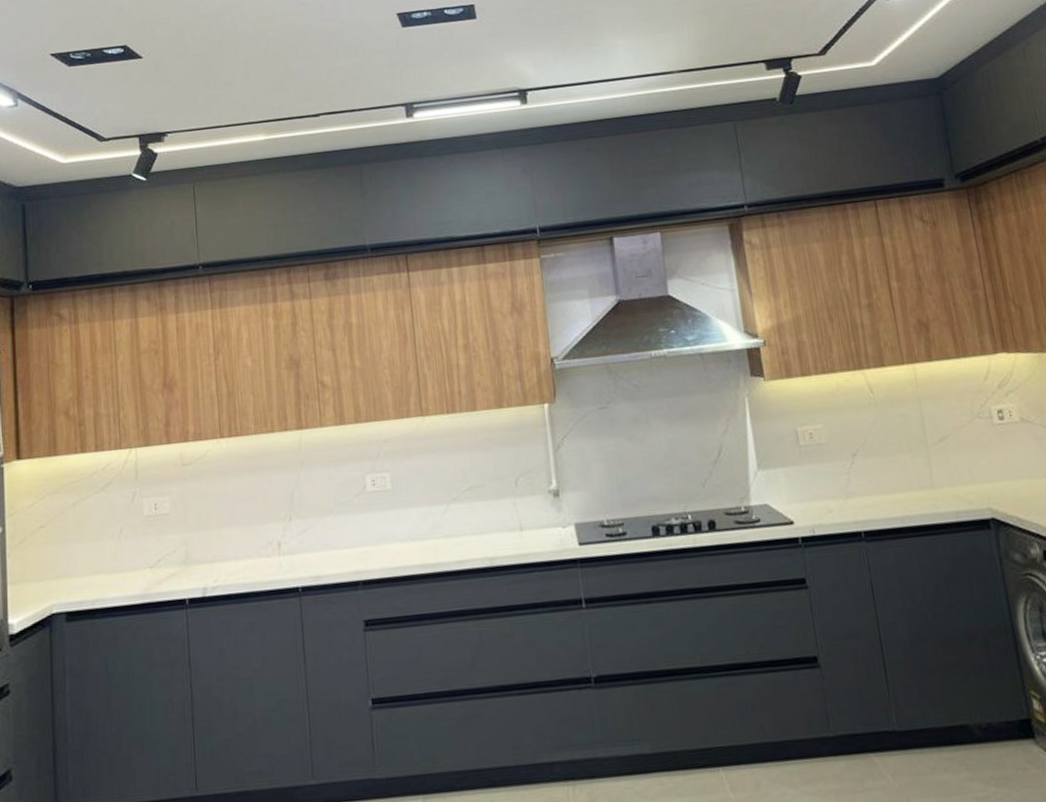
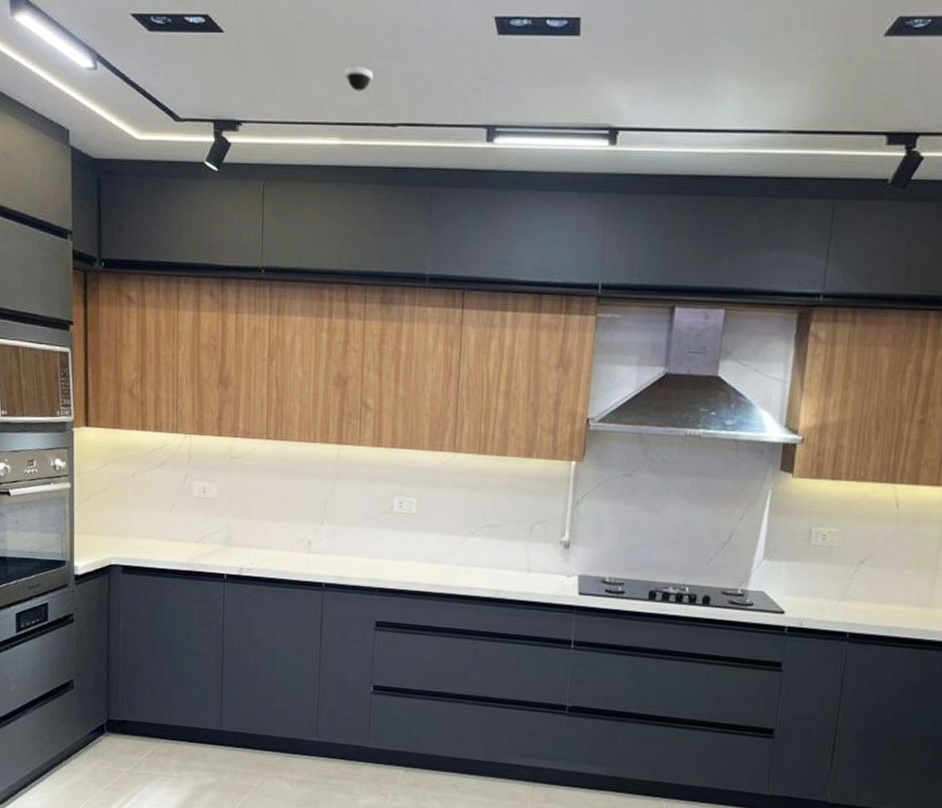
dome security camera: none [263,69,291,91] -> present [345,65,373,91]

